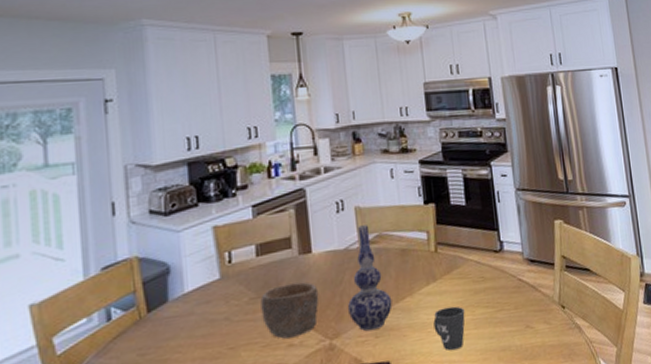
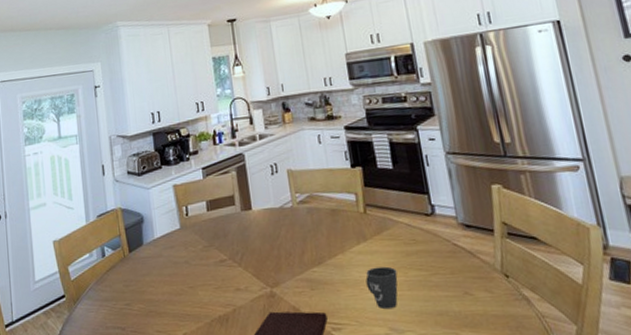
bowl: present [260,282,320,339] -> none [212,235,260,283]
vase: present [347,225,393,332] -> none [284,186,326,283]

